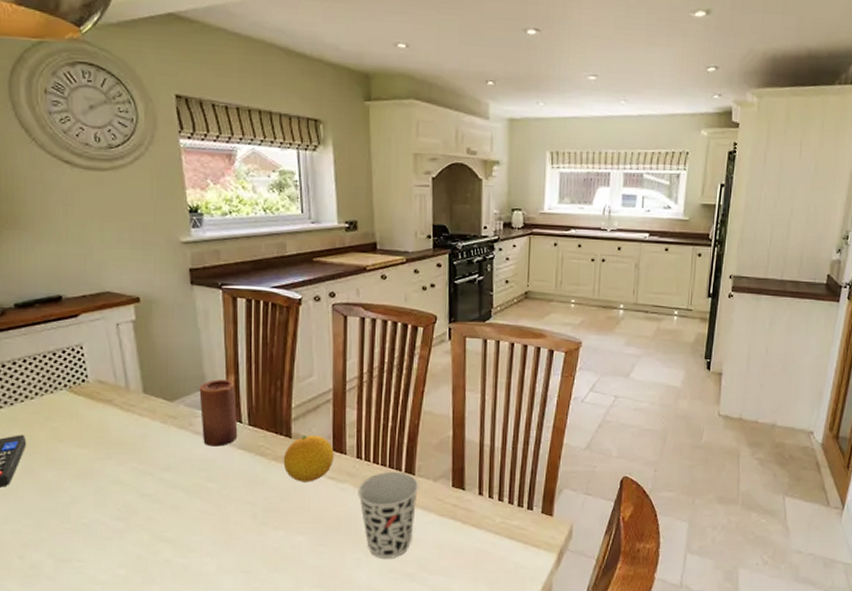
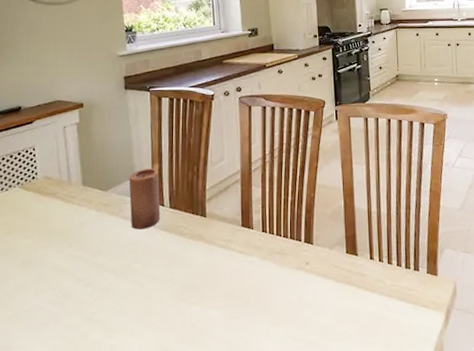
fruit: present [283,435,334,482] -> none [199,213,242,258]
cup: present [358,471,419,558] -> none [264,241,317,328]

